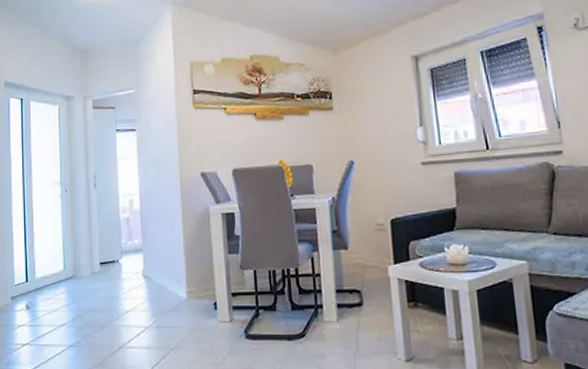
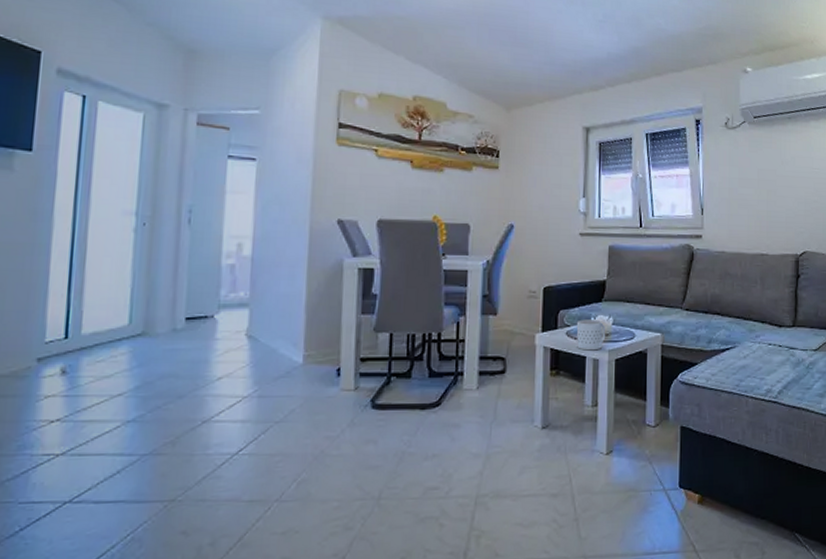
mug: none [429,249,464,282] -> present [576,319,606,351]

